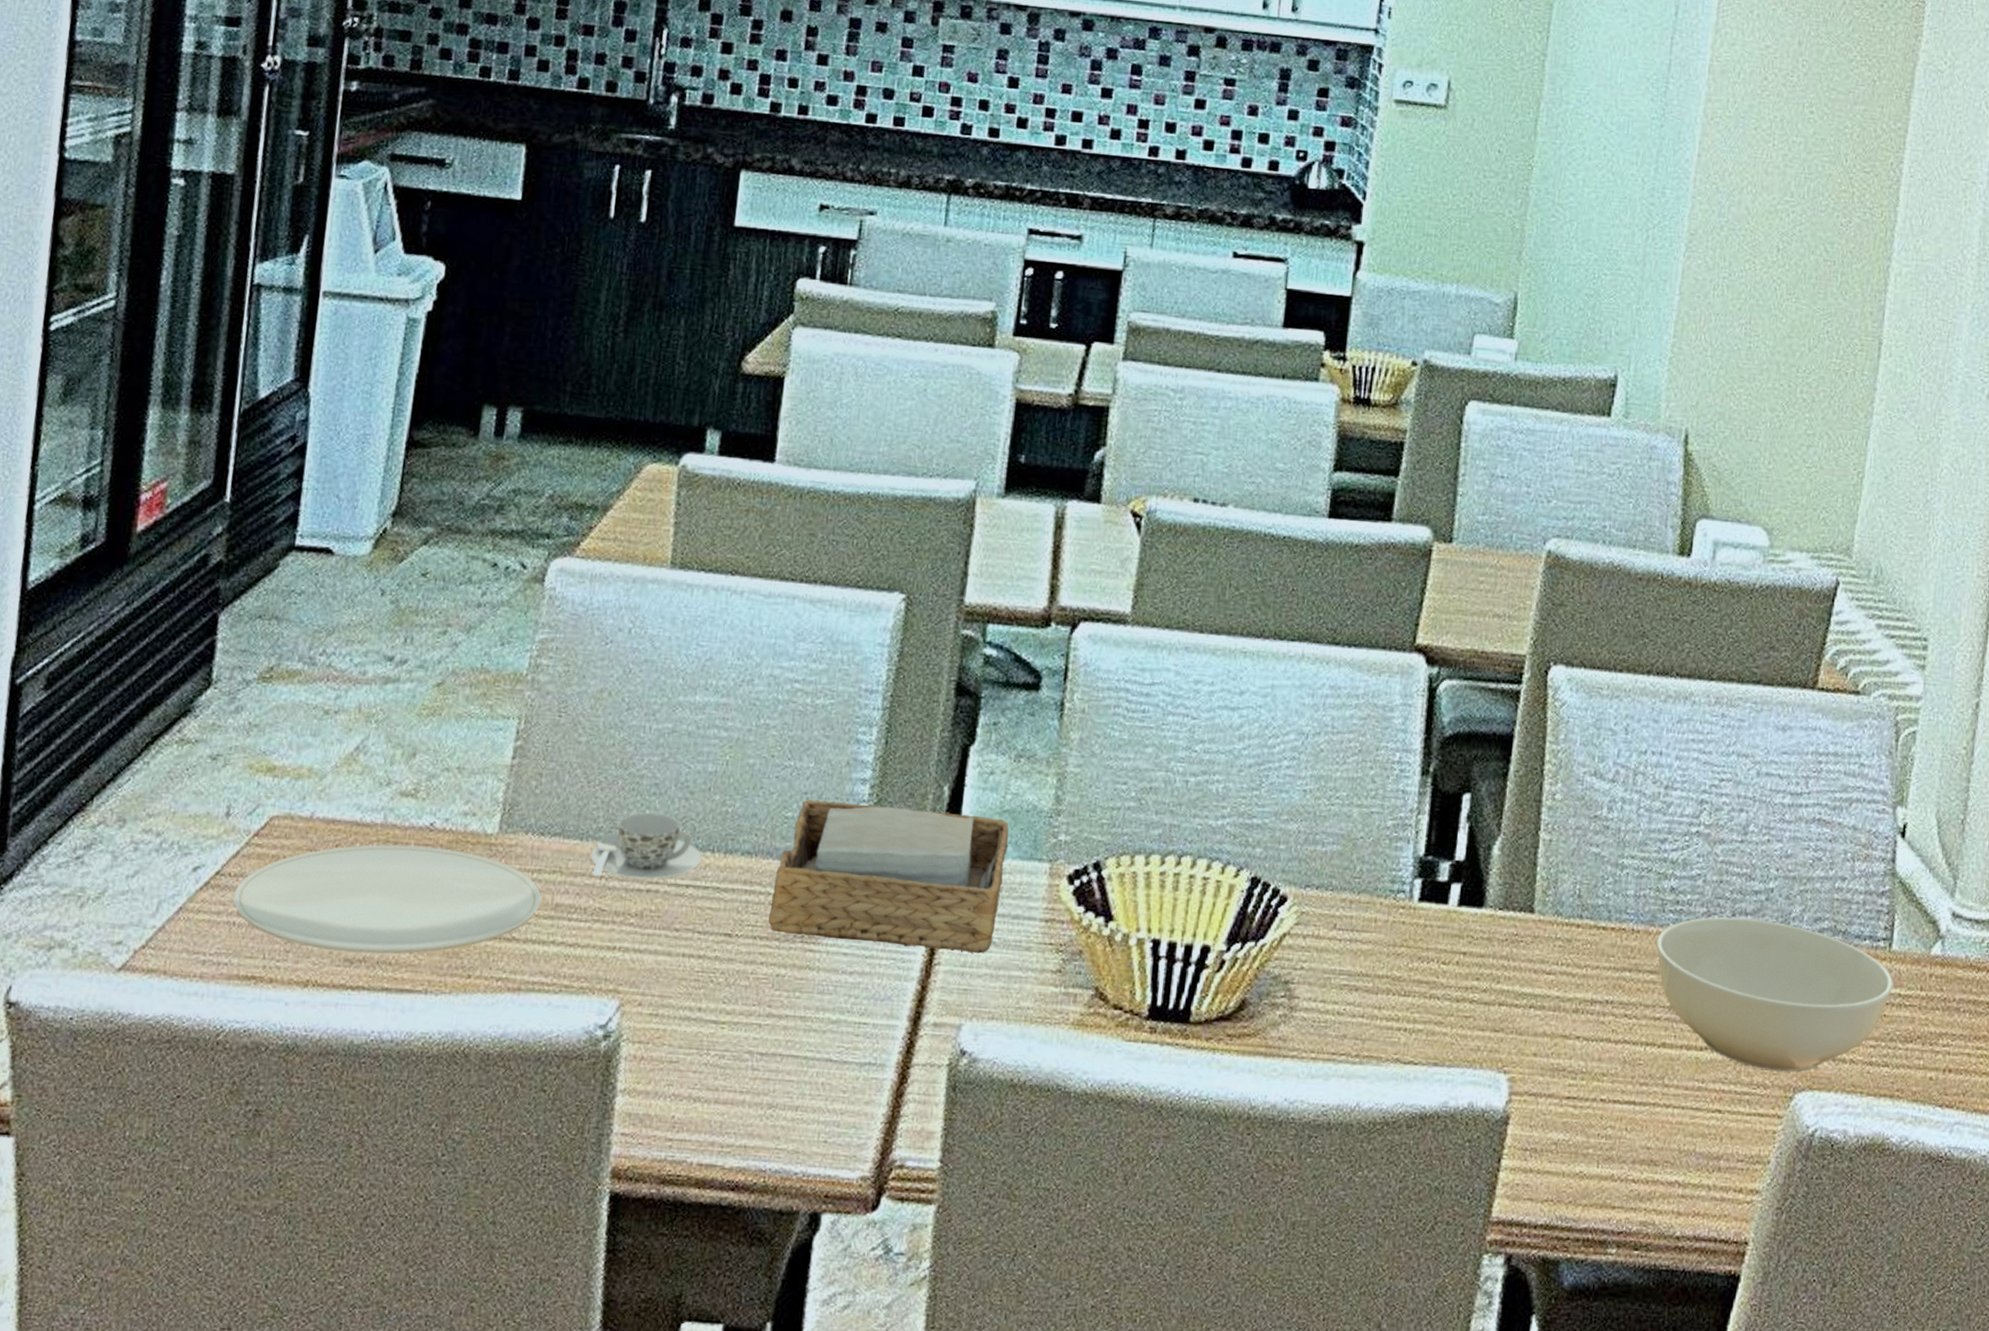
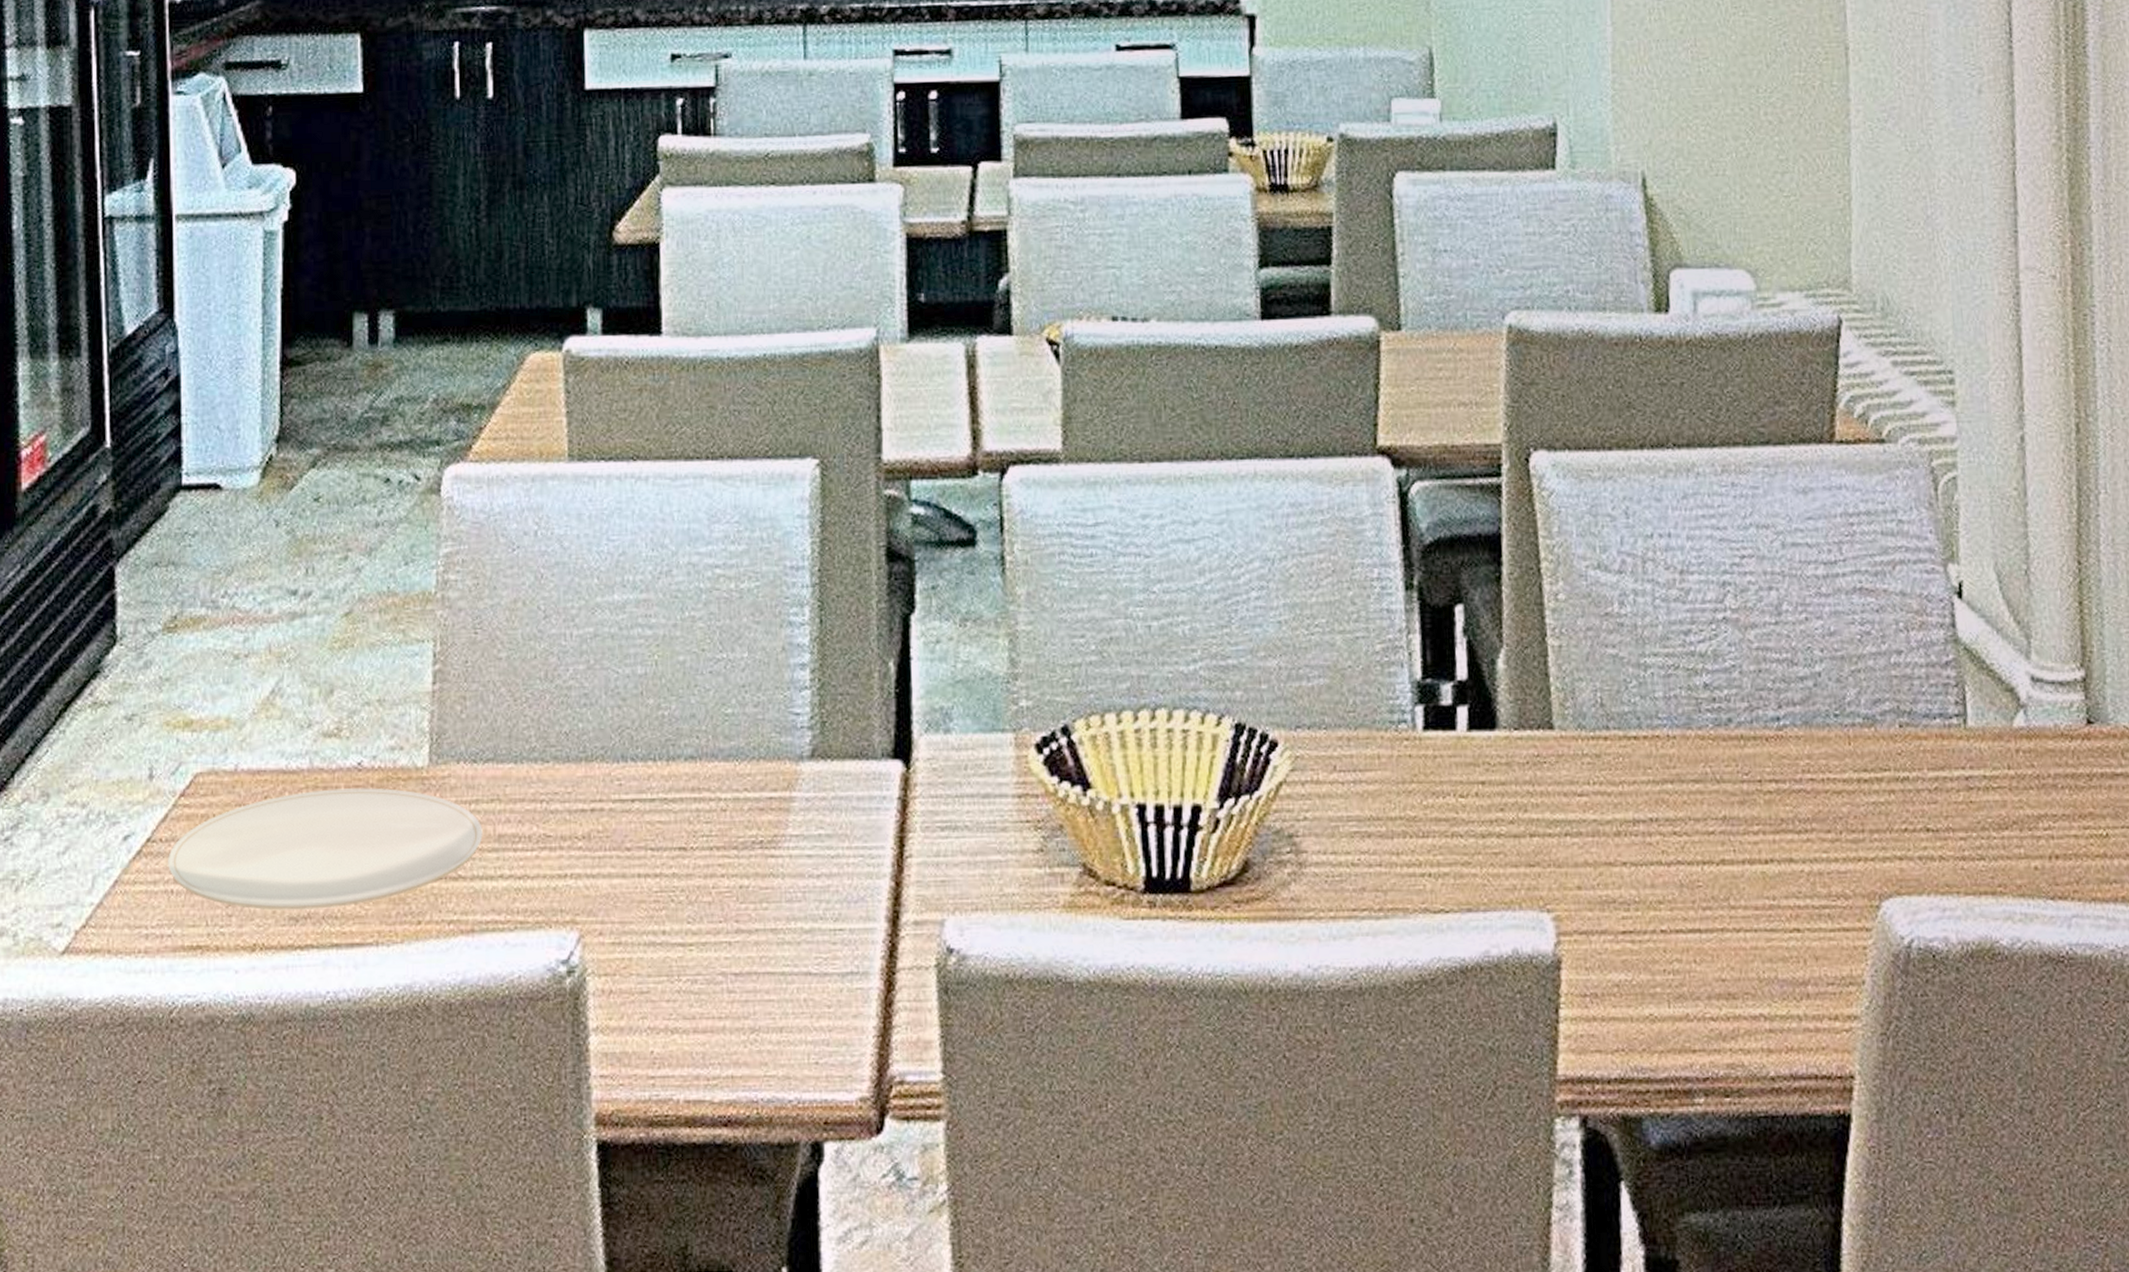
teacup: present [590,812,702,879] -> none [527,725,644,802]
napkin holder: present [768,799,1009,954] -> none [723,689,967,841]
bowl: present [1656,917,1894,1072] -> none [1696,708,1976,878]

